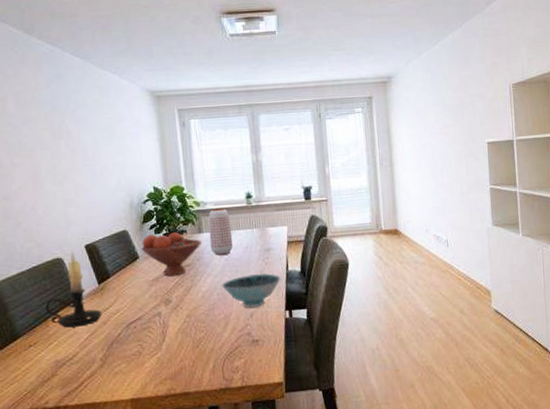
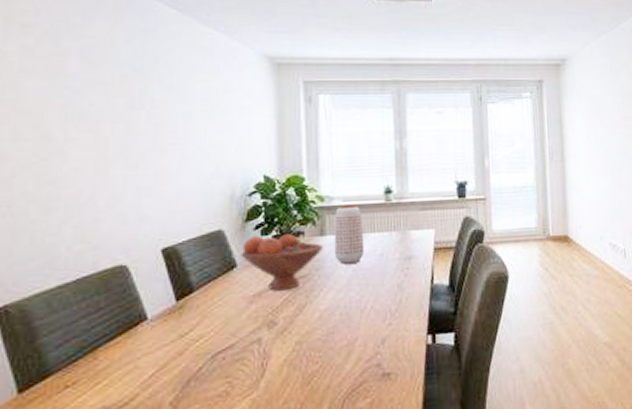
candle holder: present [45,250,102,328] -> none [95,254,178,361]
bowl: present [221,273,281,309] -> none [345,287,424,332]

